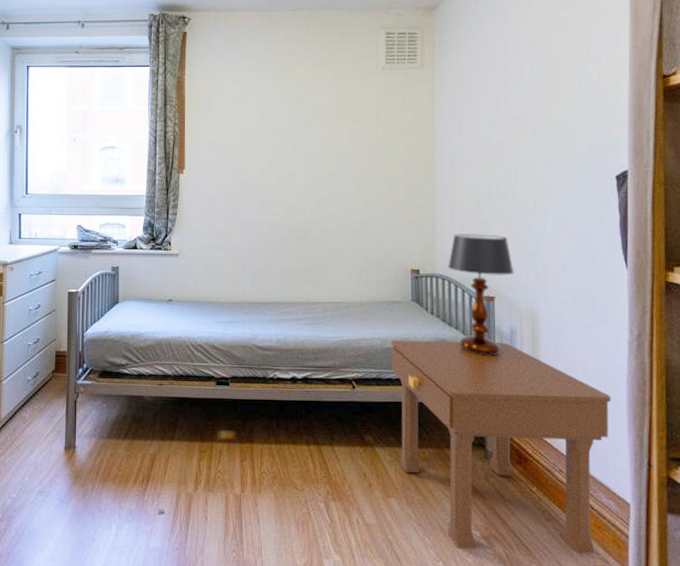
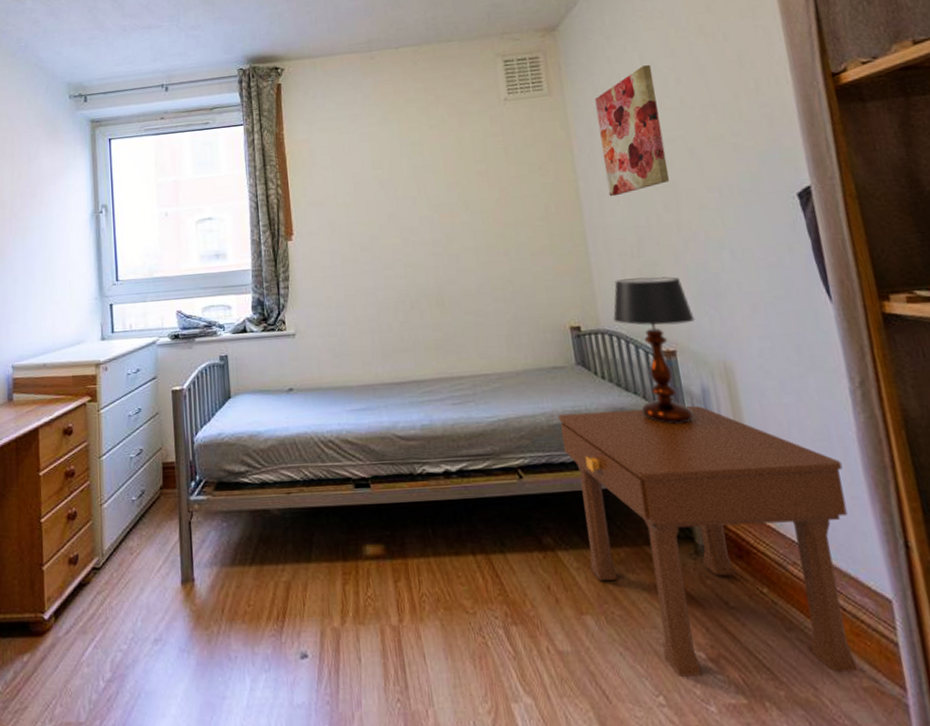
wall art: none [459,51,513,163] -> present [595,65,670,197]

